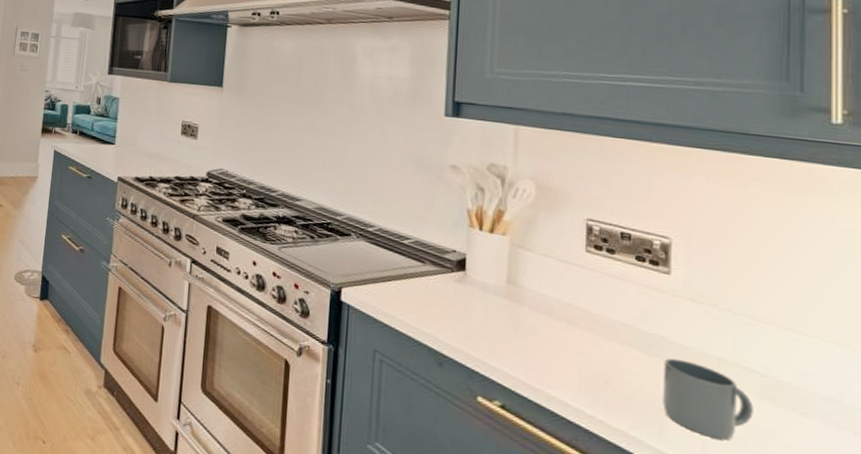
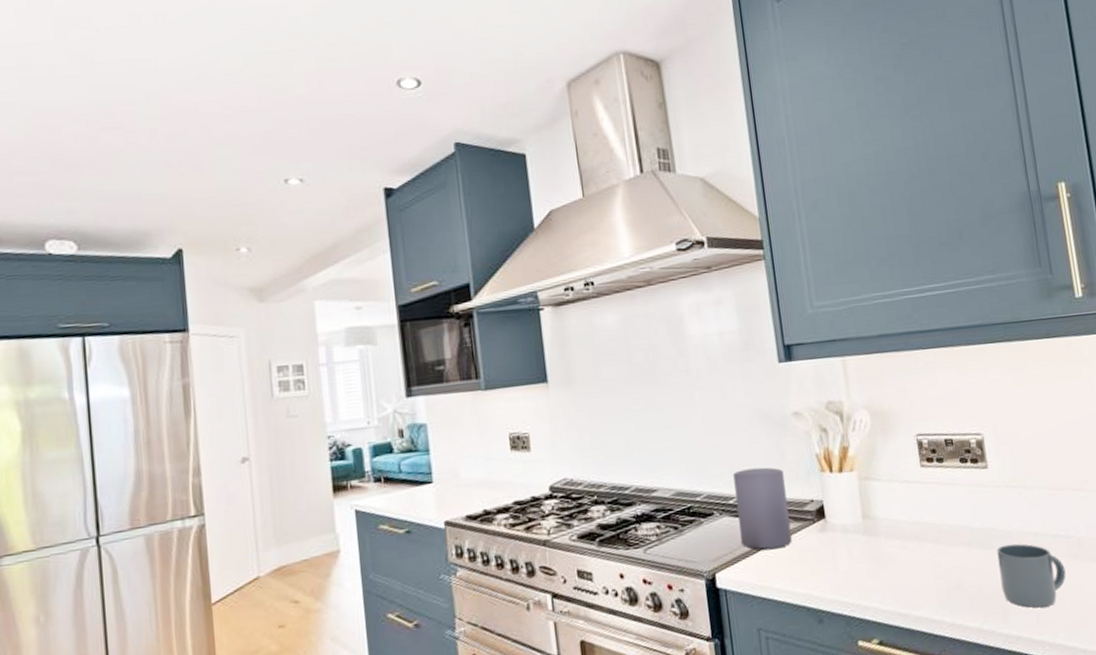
canister: none [373,203,429,285] -> present [733,467,792,550]

